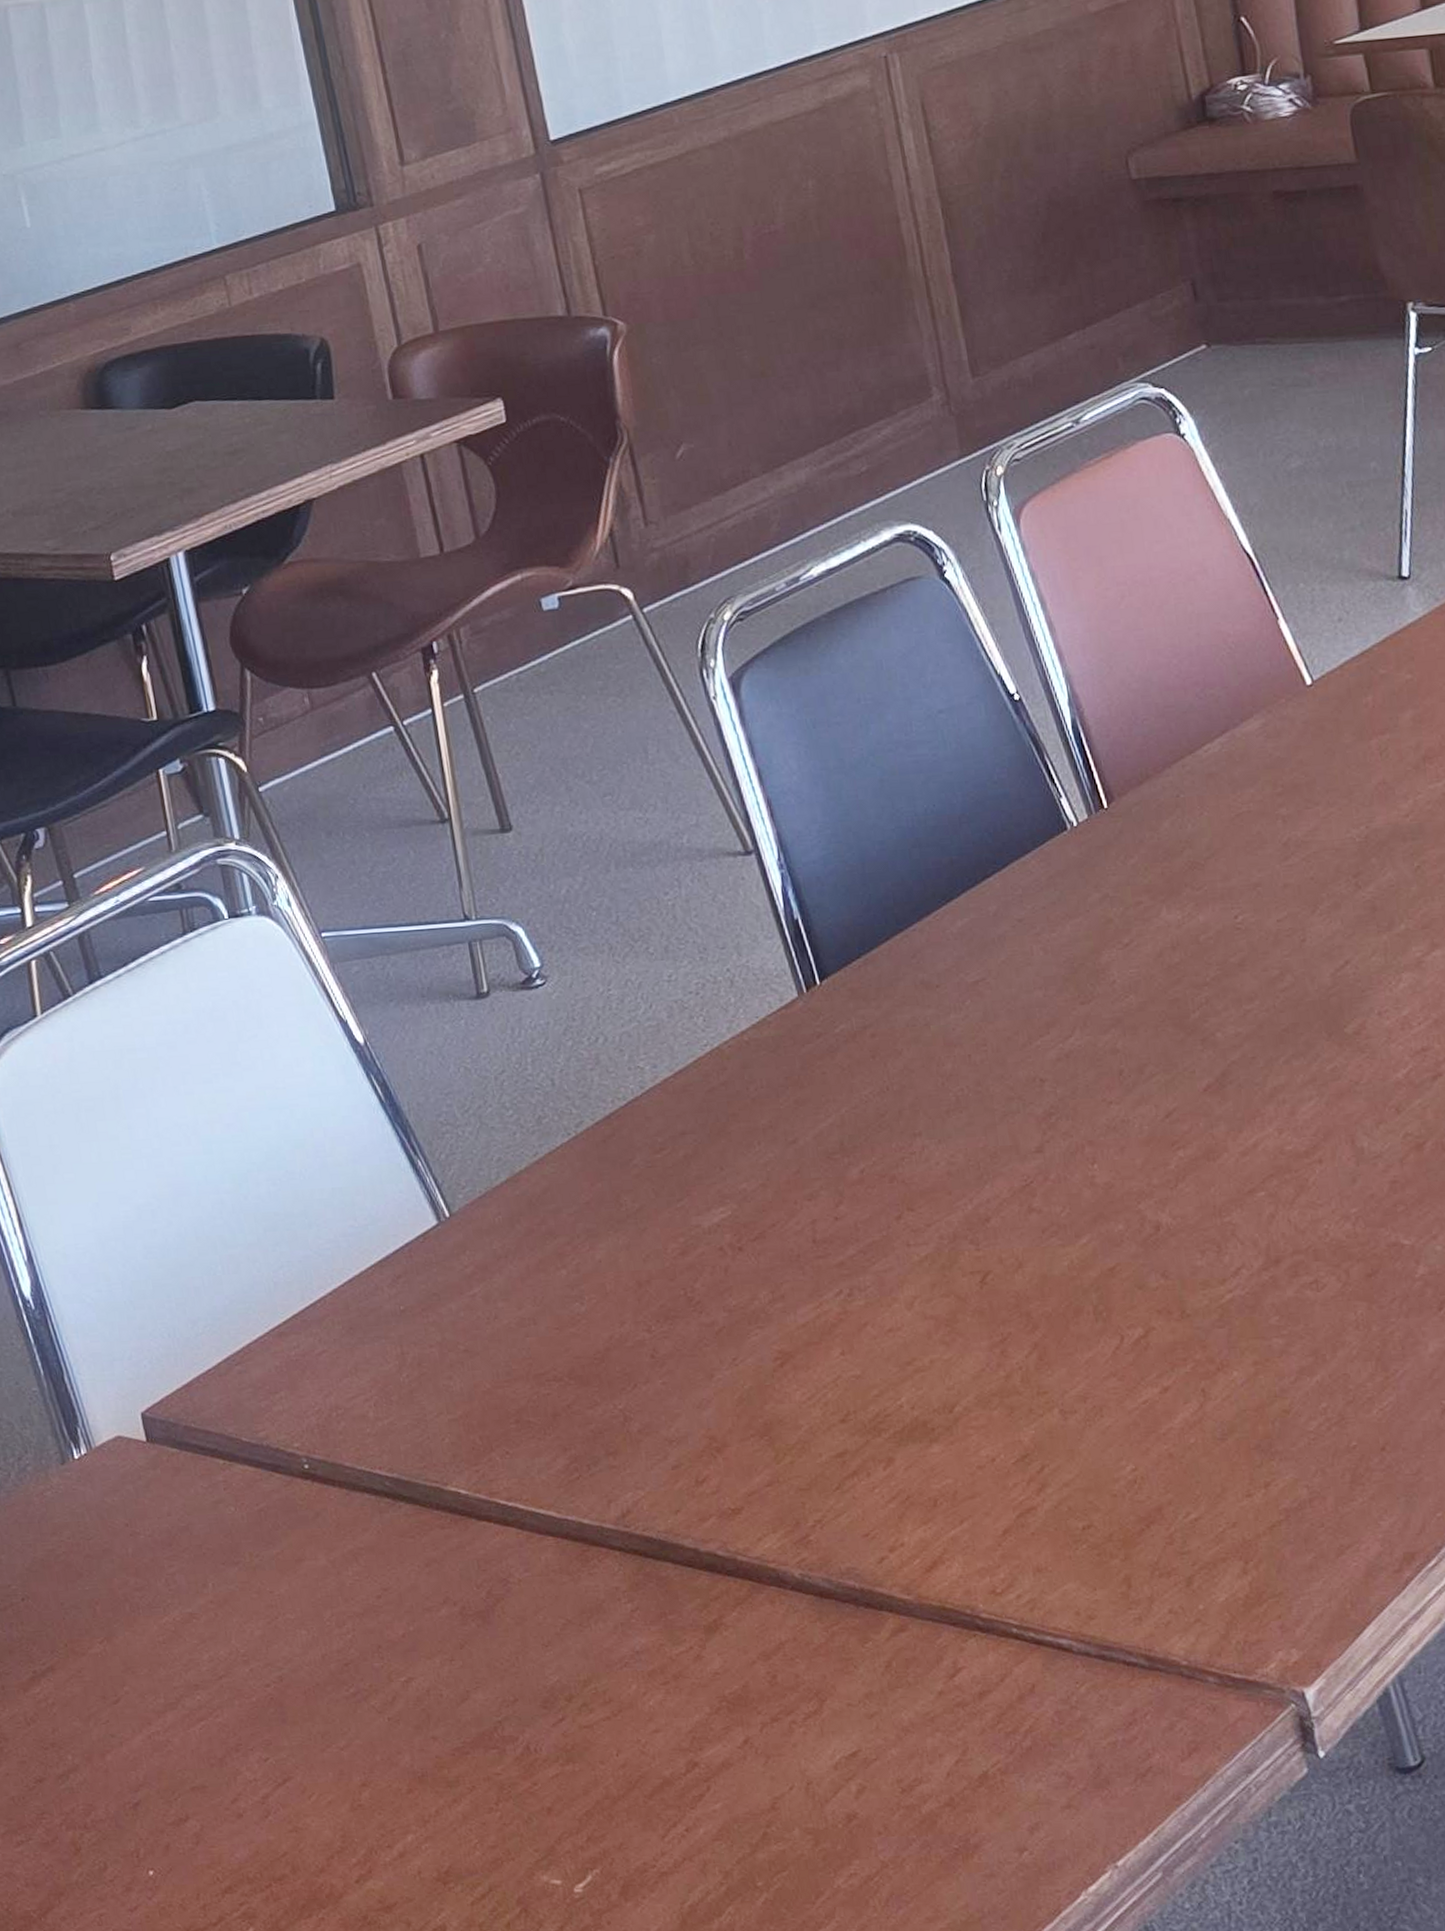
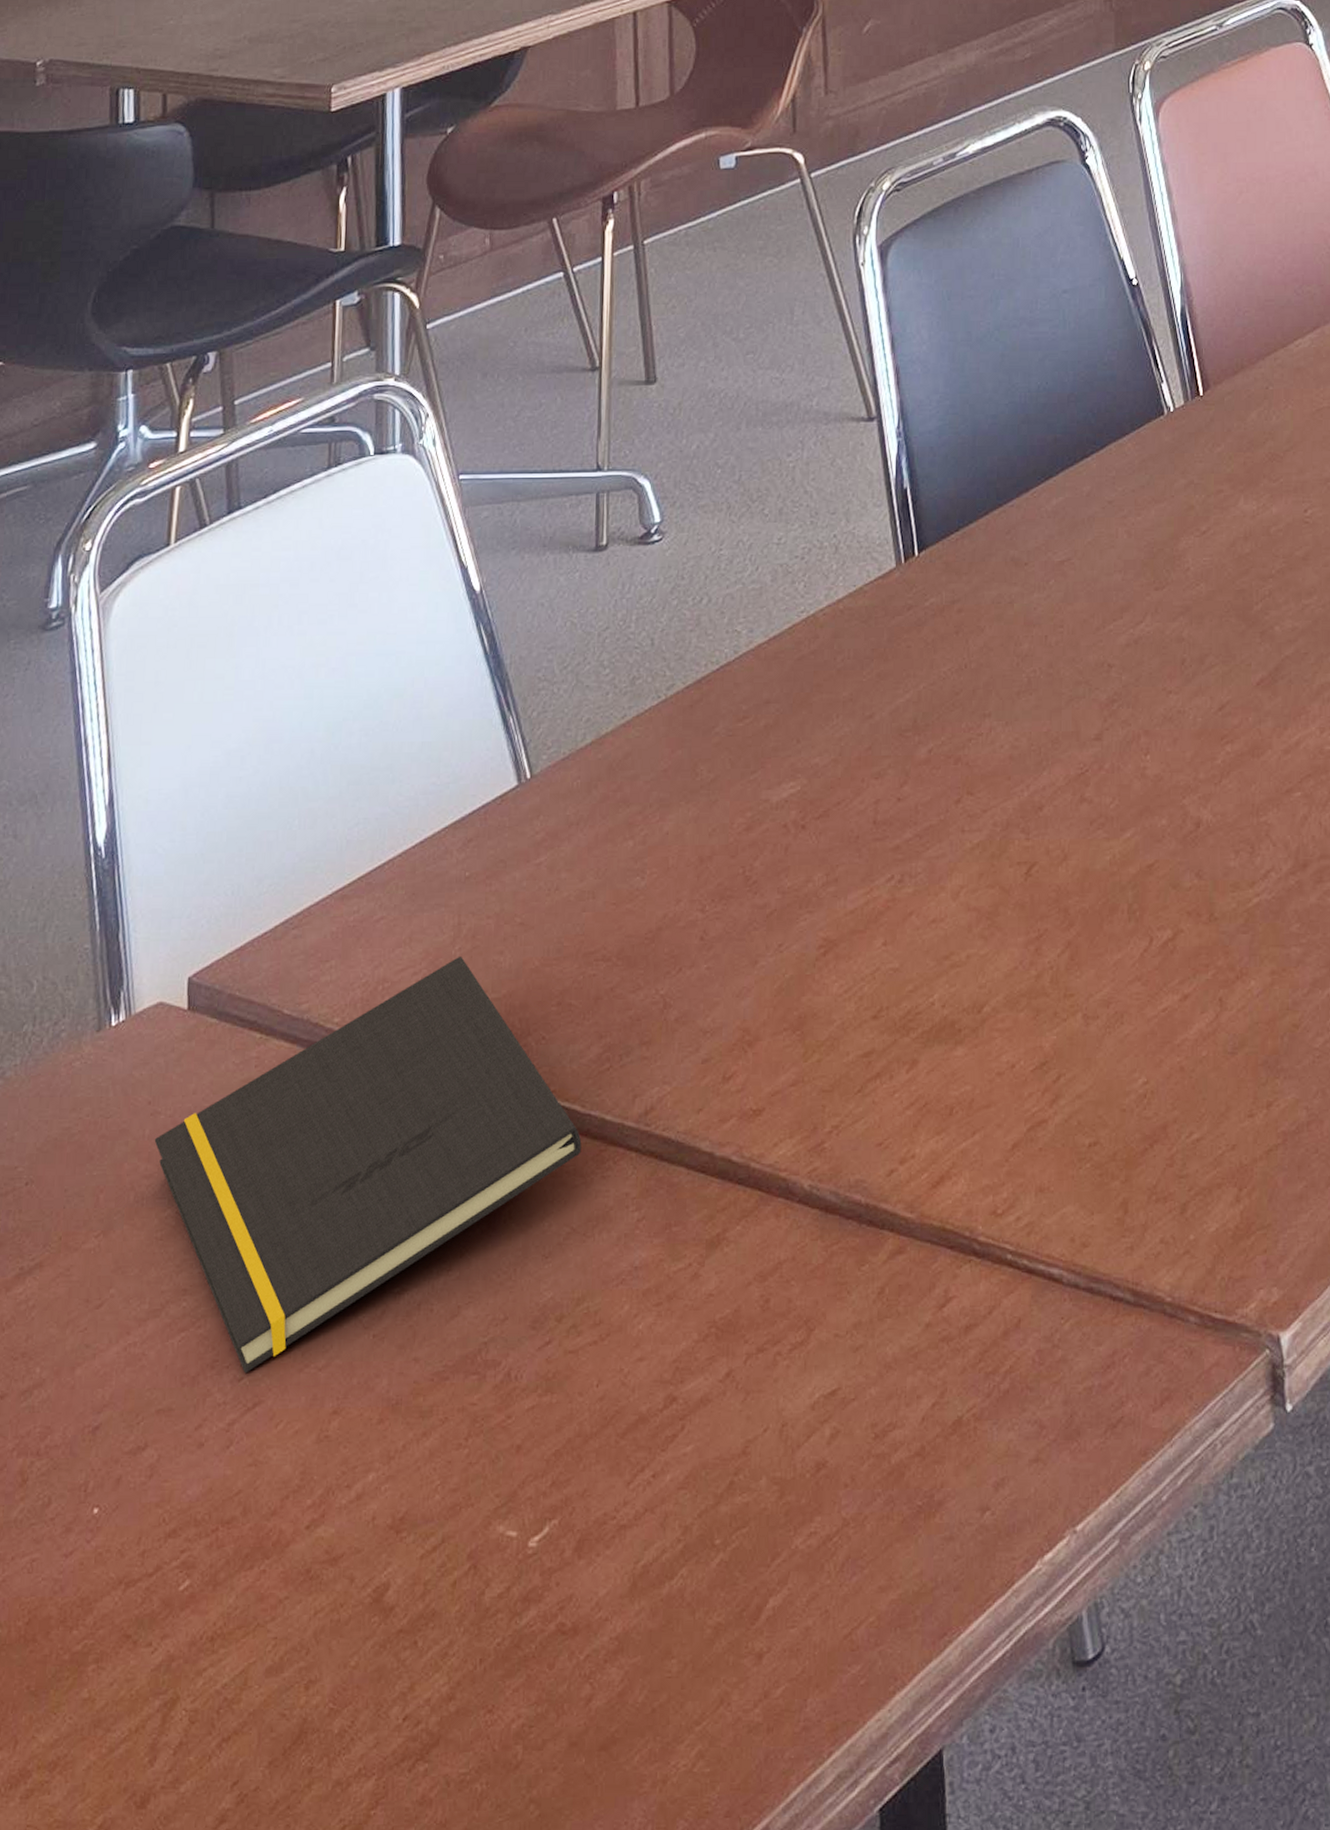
notepad: none [138,1383,564,1755] -> present [154,957,582,1374]

